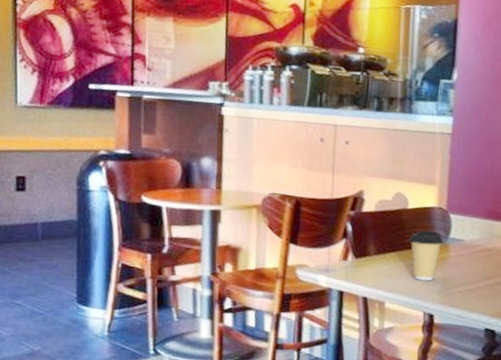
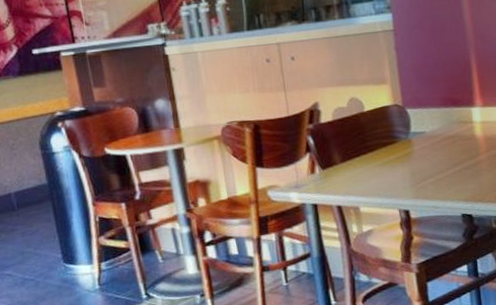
coffee cup: present [409,230,444,281] -> none [371,129,406,180]

